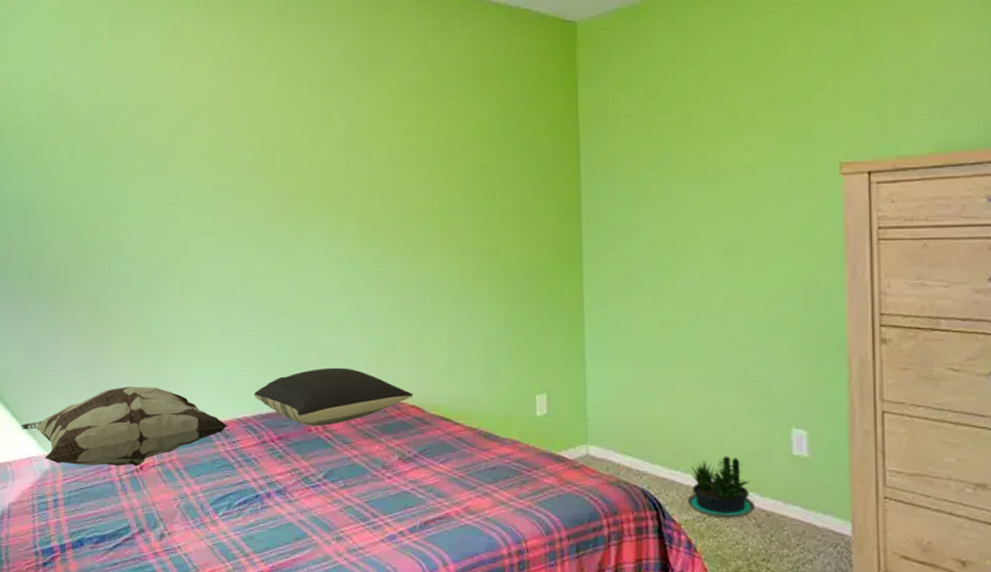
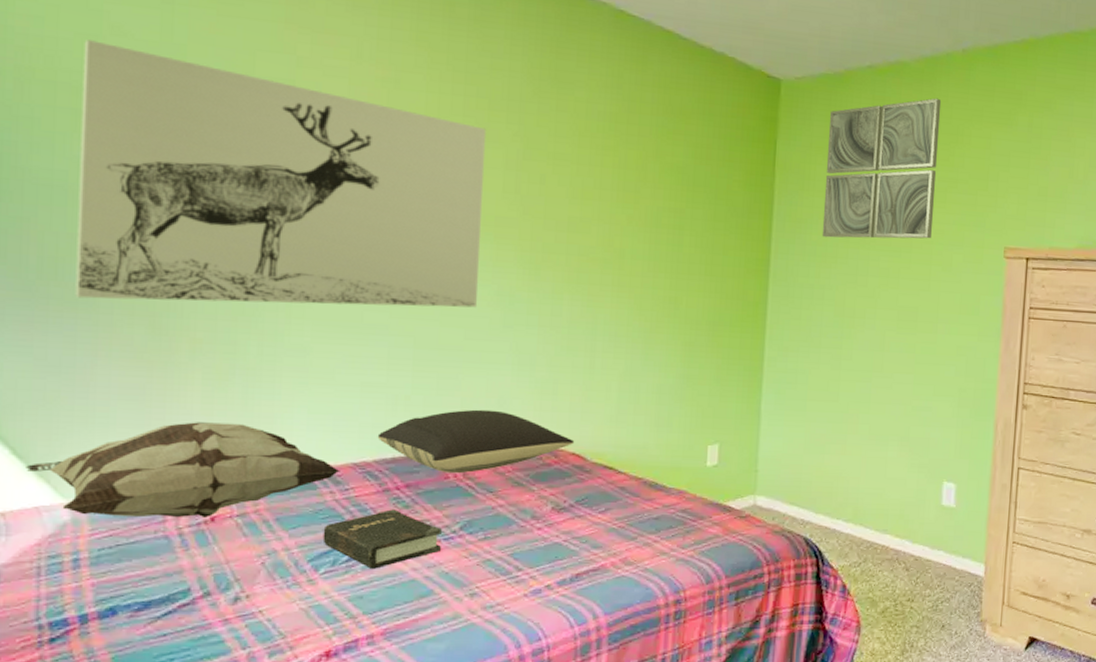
wall art: none [37,88,323,291] -> present [75,39,487,308]
hardback book: none [219,459,310,513] -> present [322,509,442,569]
wall art: none [629,11,753,175] -> present [821,98,942,239]
potted plant: present [687,456,755,518] -> none [845,506,906,563]

